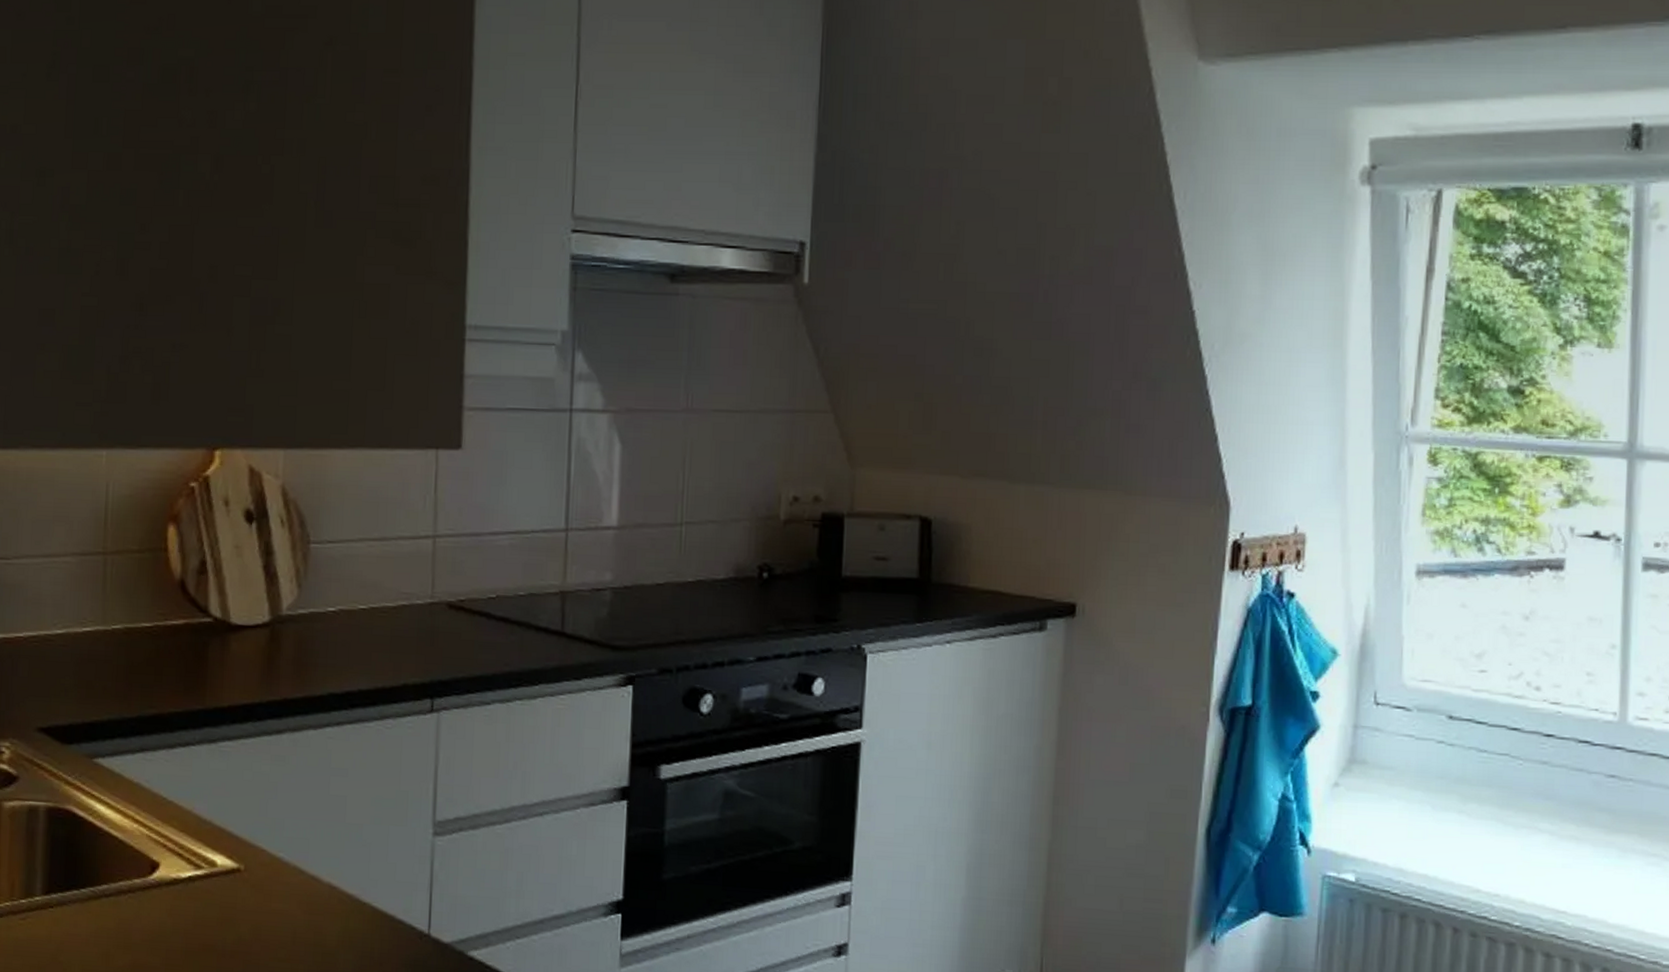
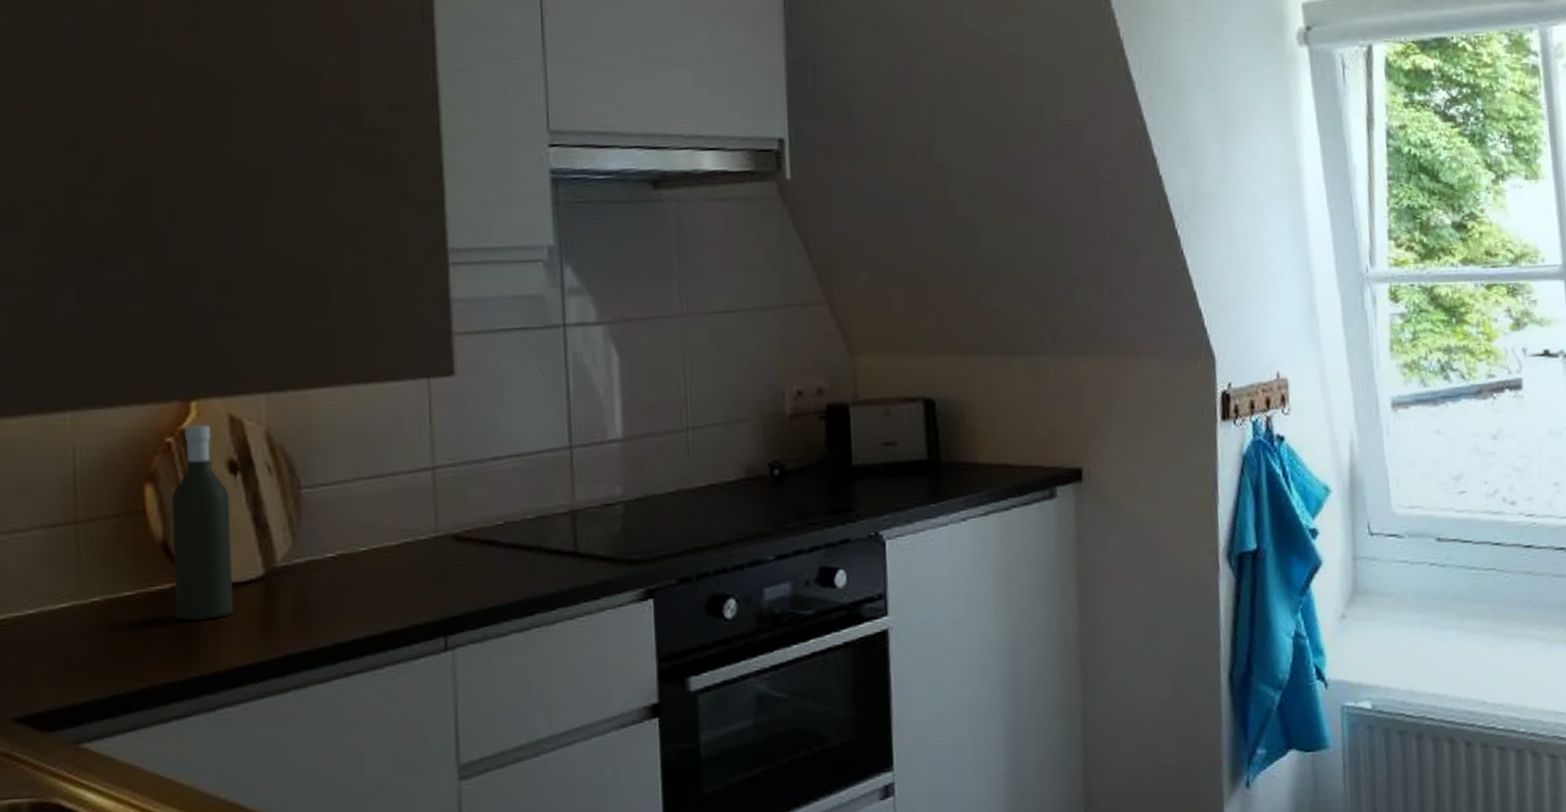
bottle: none [187,473,244,658] -> present [171,424,234,621]

